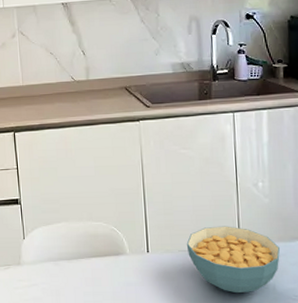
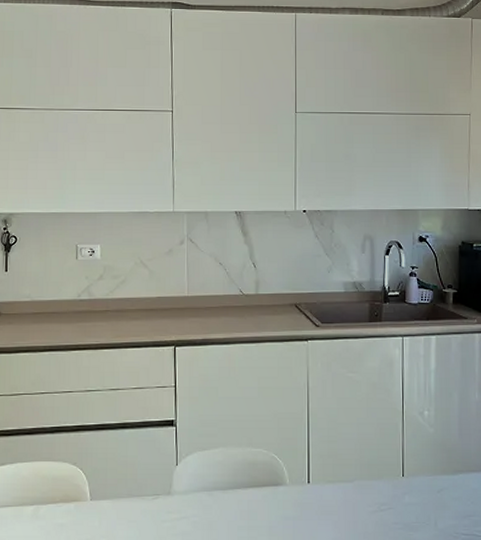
cereal bowl: present [186,226,280,294] -> none [349,456,443,530]

